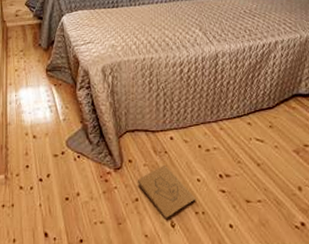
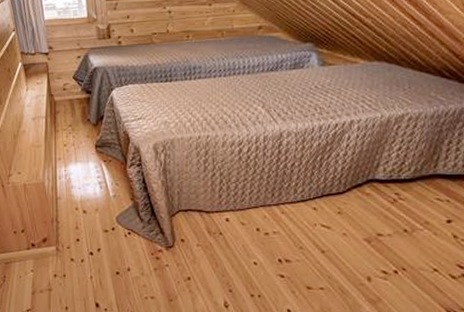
box: present [138,164,196,221] -> none [190,246,252,301]

